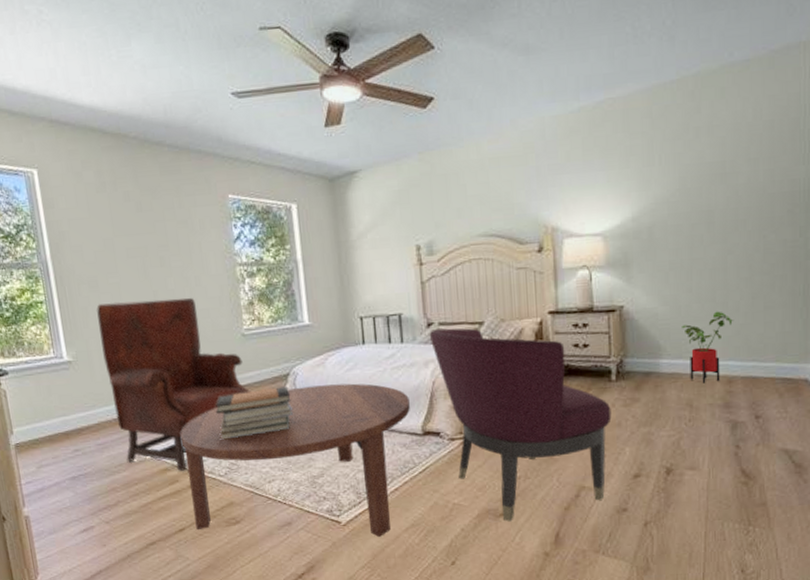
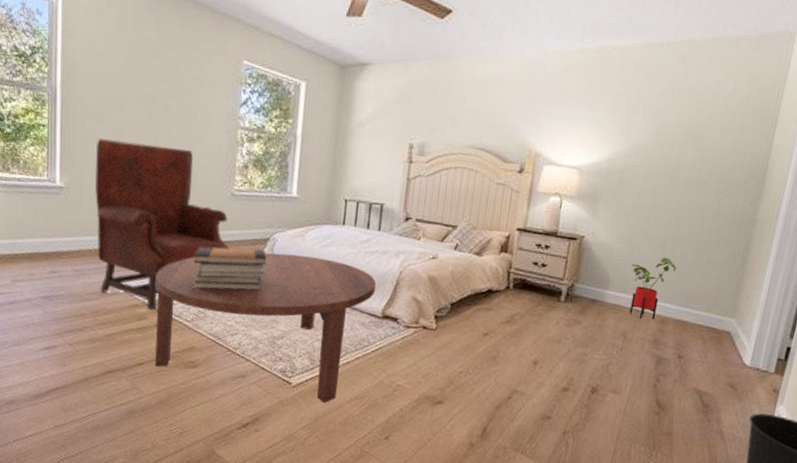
chair: present [429,328,612,522] -> none [405,224,555,410]

